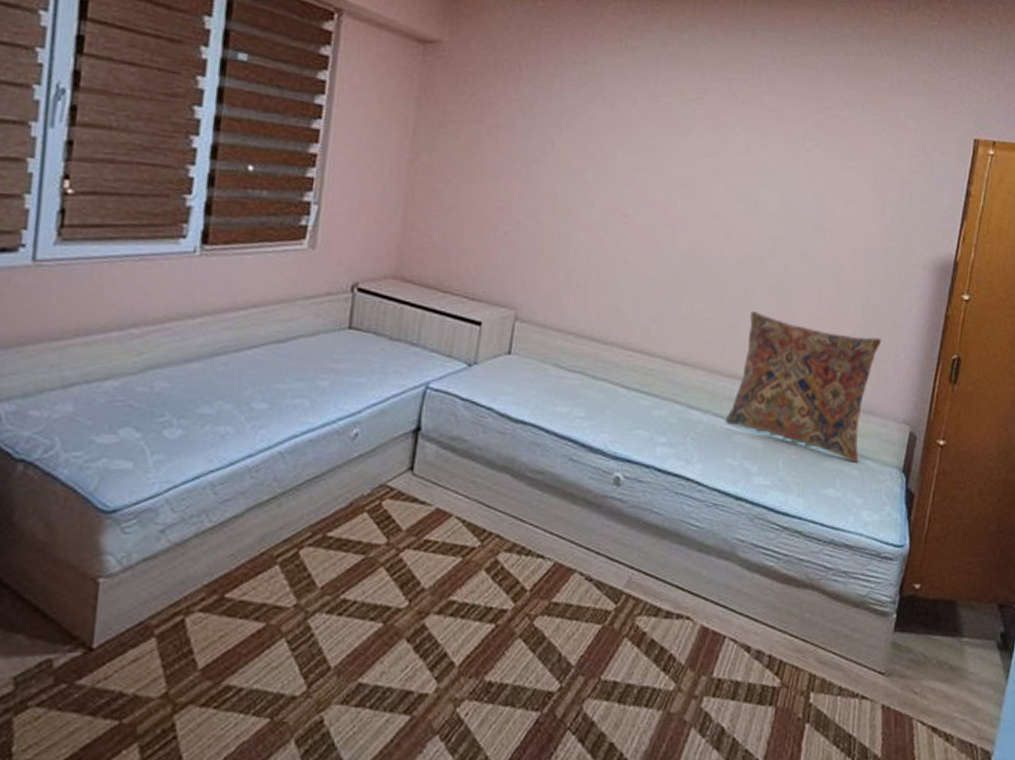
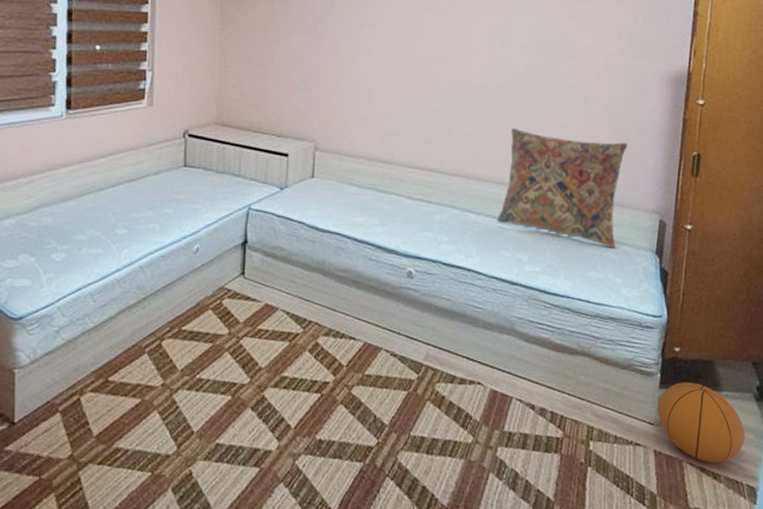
basketball: none [889,625,984,722] -> present [657,382,745,464]

